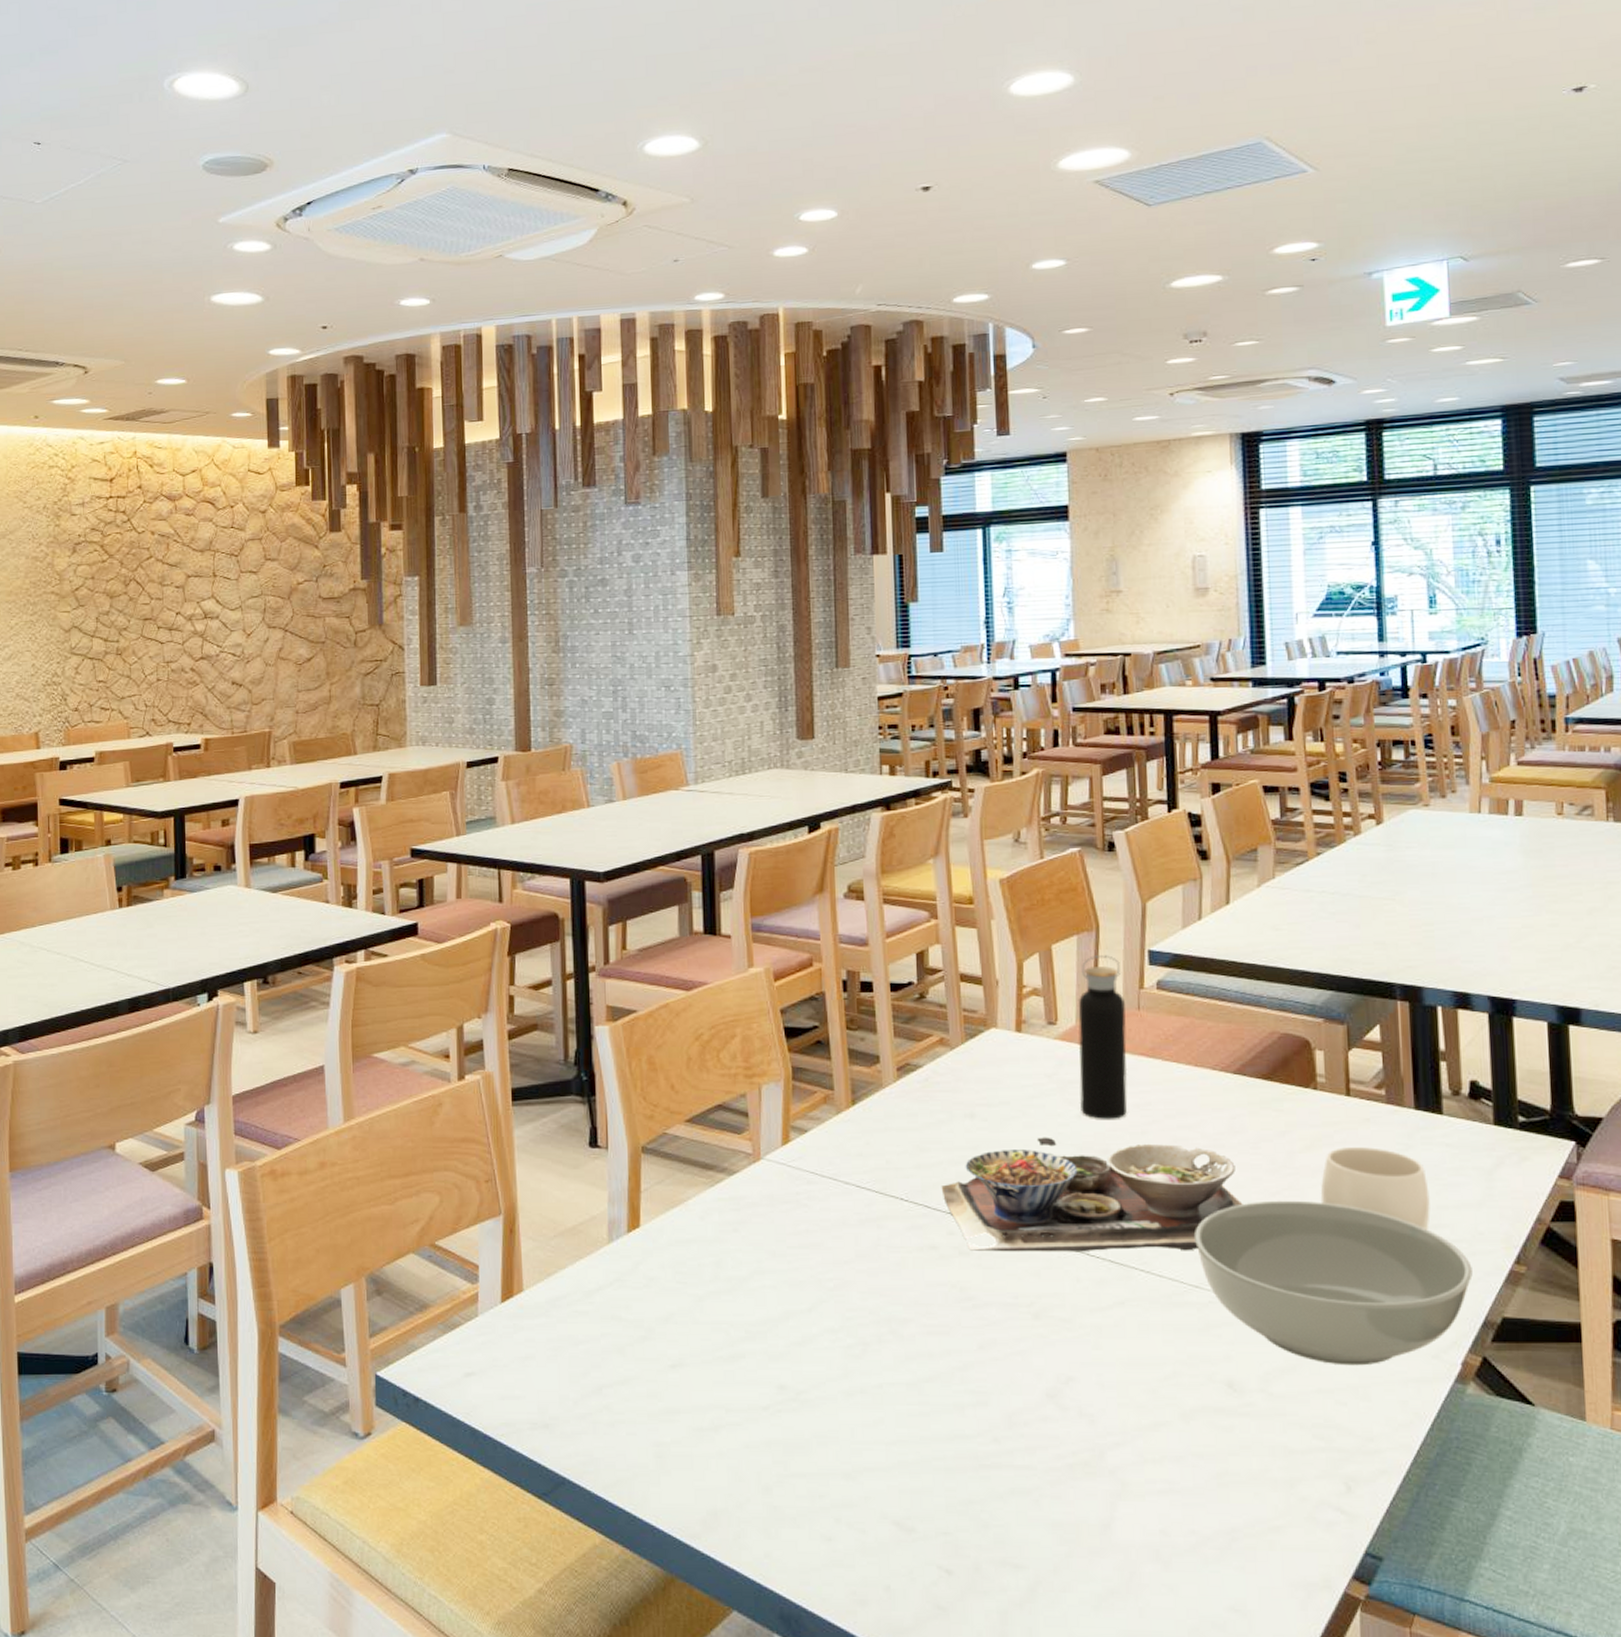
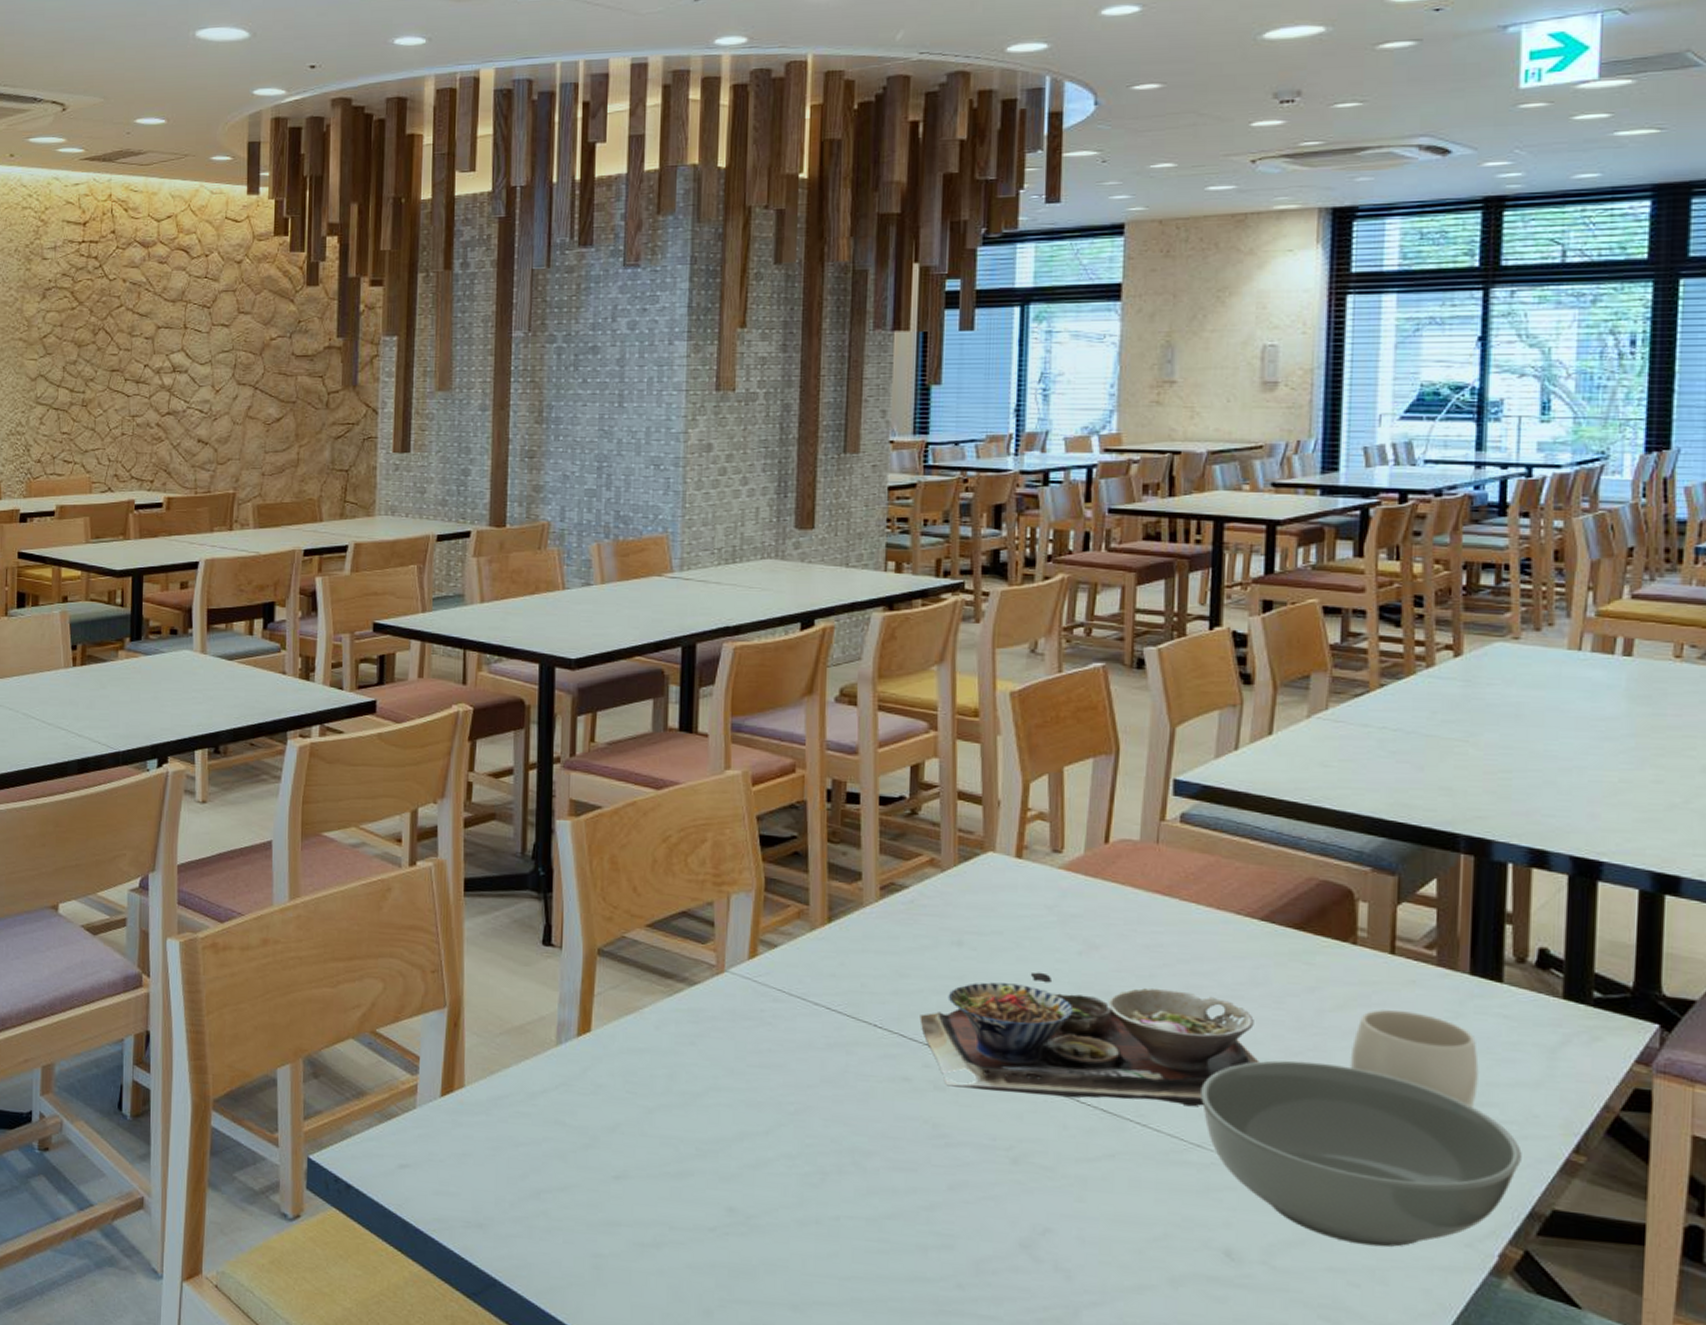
water bottle: present [1078,955,1128,1119] -> none [1081,781,1142,959]

